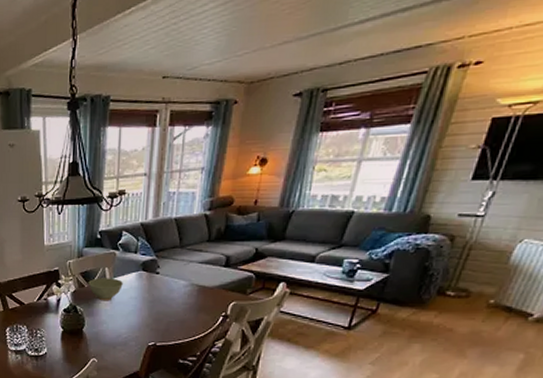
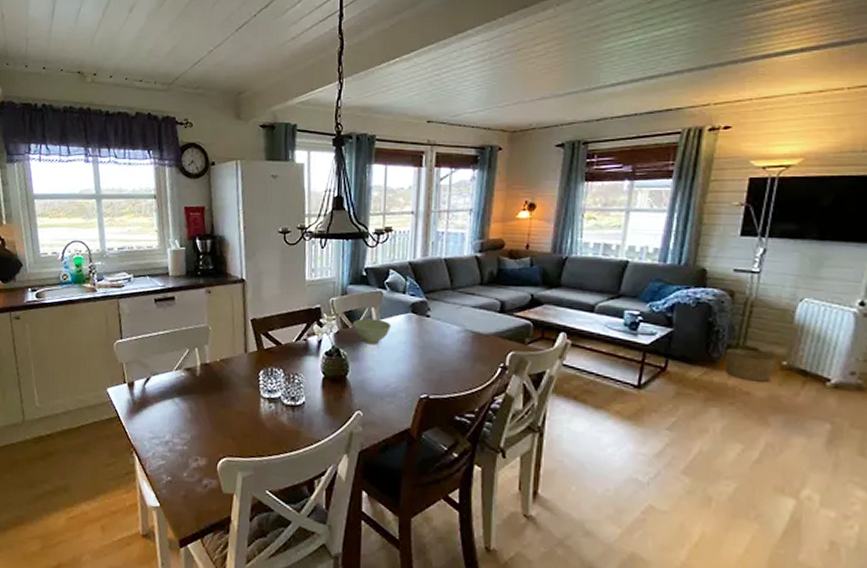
basket: none [433,289,486,319] -> present [725,348,777,382]

